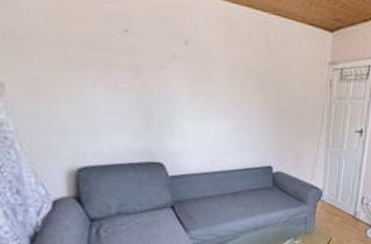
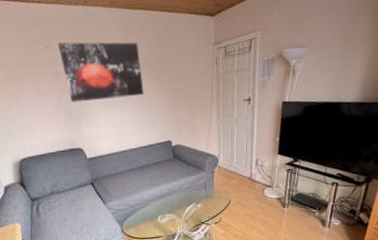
wall art: none [139,27,246,110] -> present [57,41,145,103]

